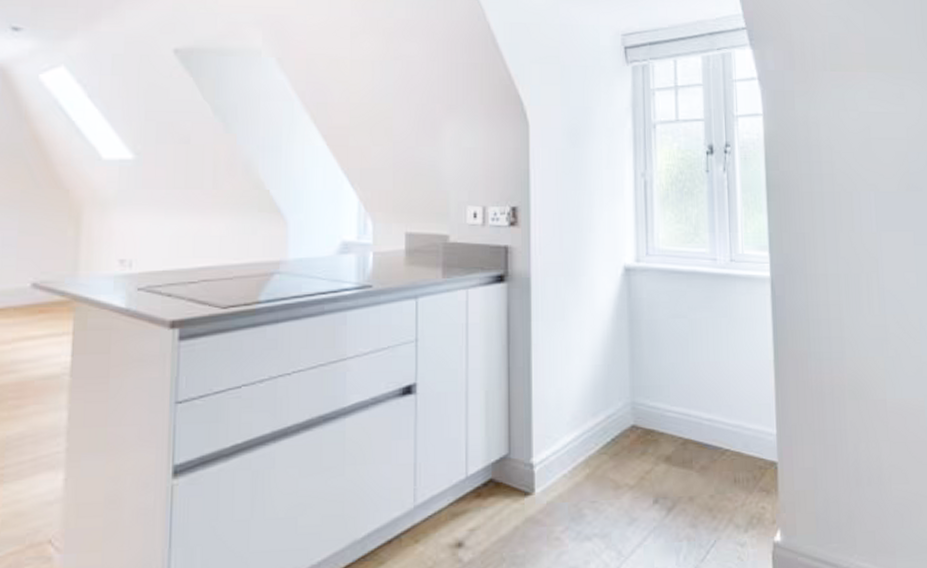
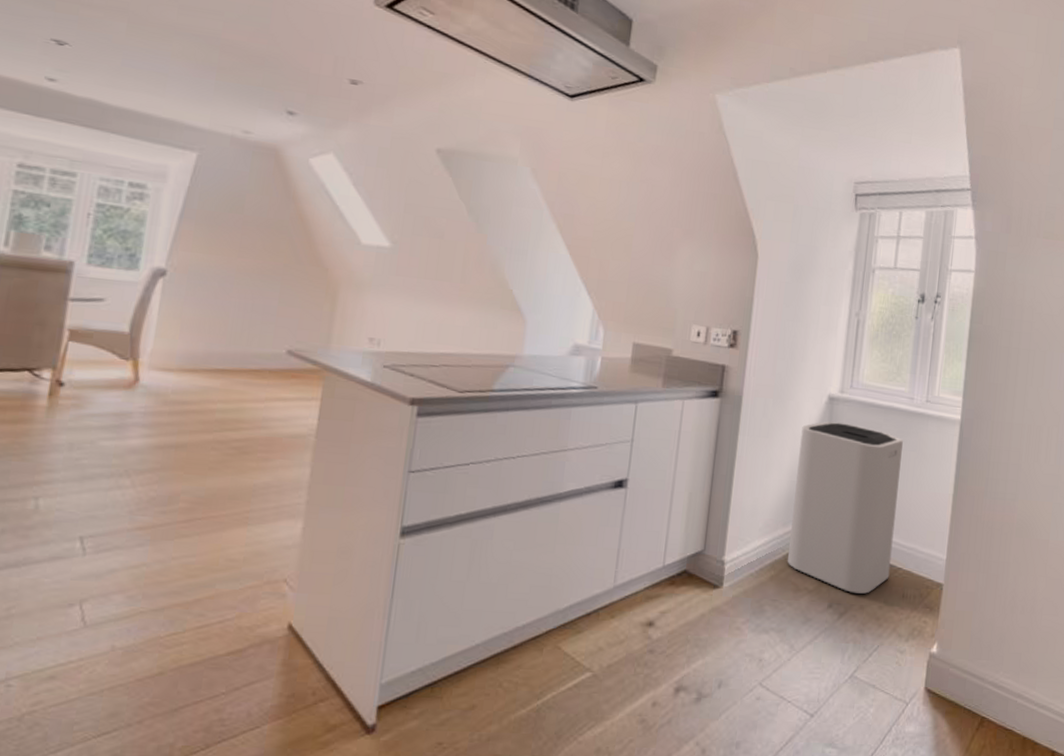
trash can: none [599,295,717,485] -> present [787,421,903,595]

